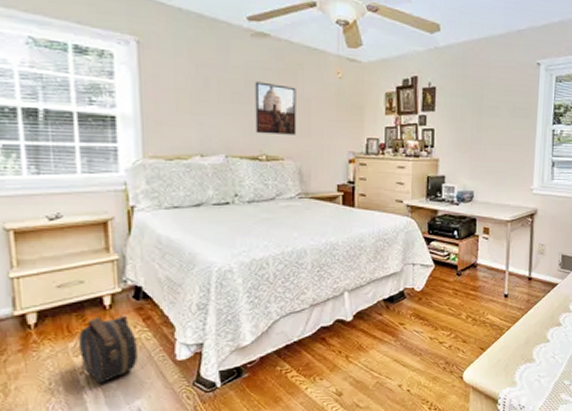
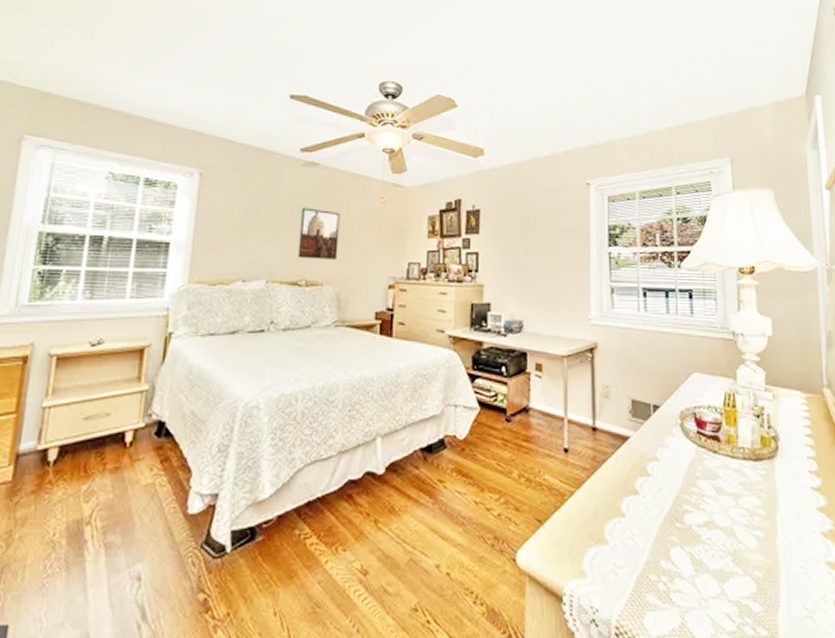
hat box: present [79,315,138,384] -> none [90,454,151,539]

